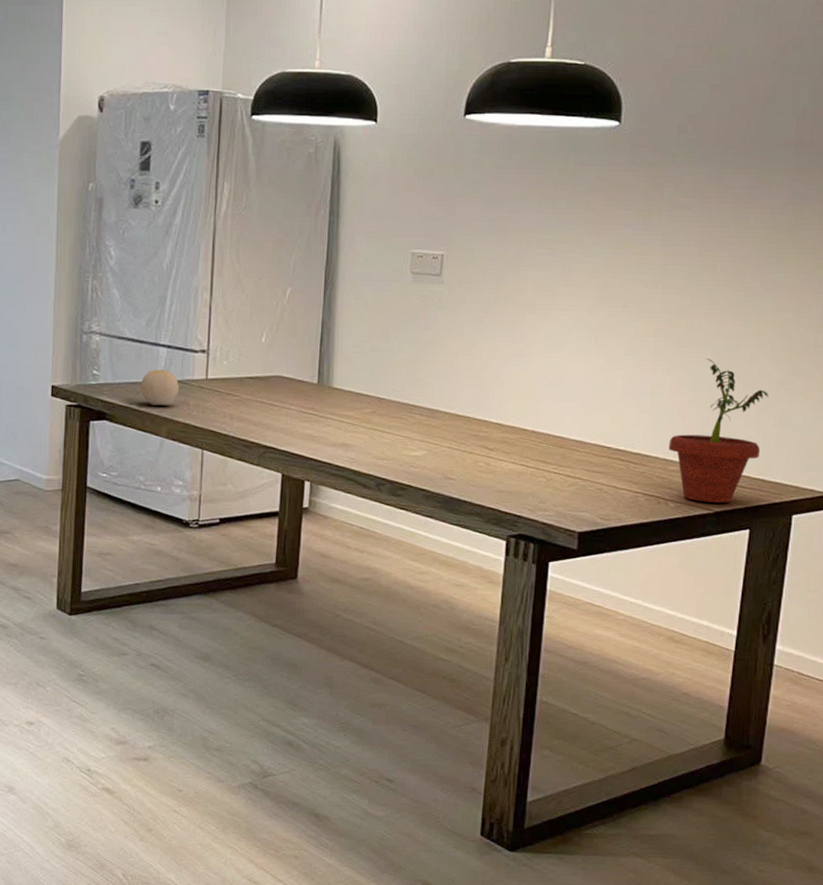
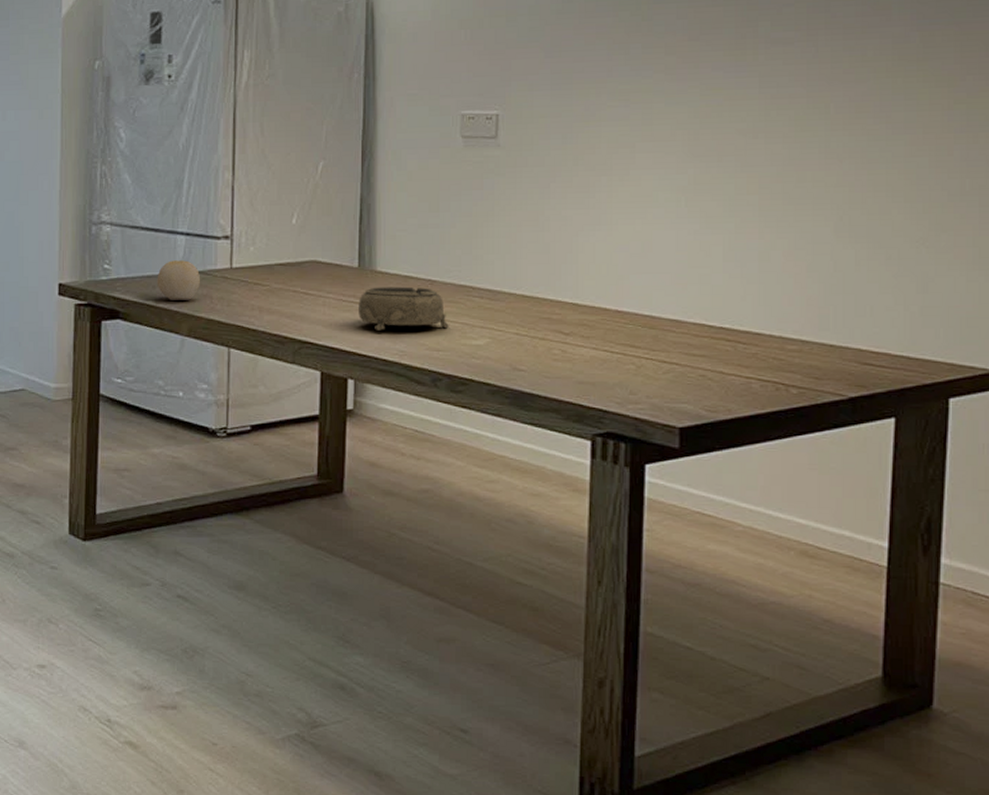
decorative bowl: none [316,401,393,441] -> present [359,286,449,330]
potted plant: present [668,359,769,503] -> none [785,216,907,387]

